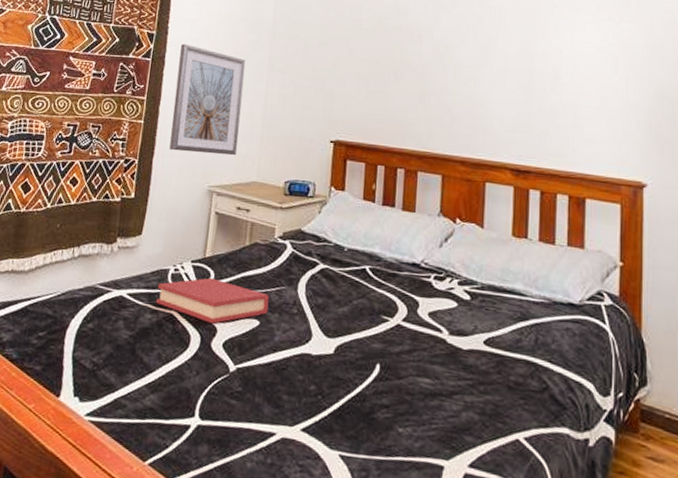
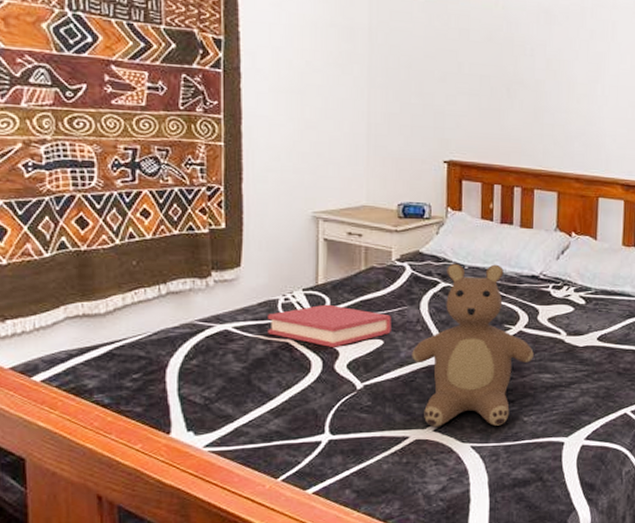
picture frame: present [169,44,246,156] -> none [259,52,342,179]
teddy bear: none [285,244,412,435] -> present [412,263,534,427]

